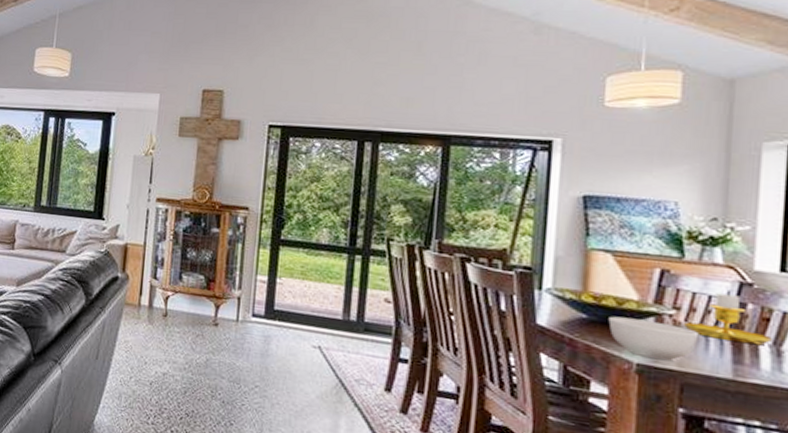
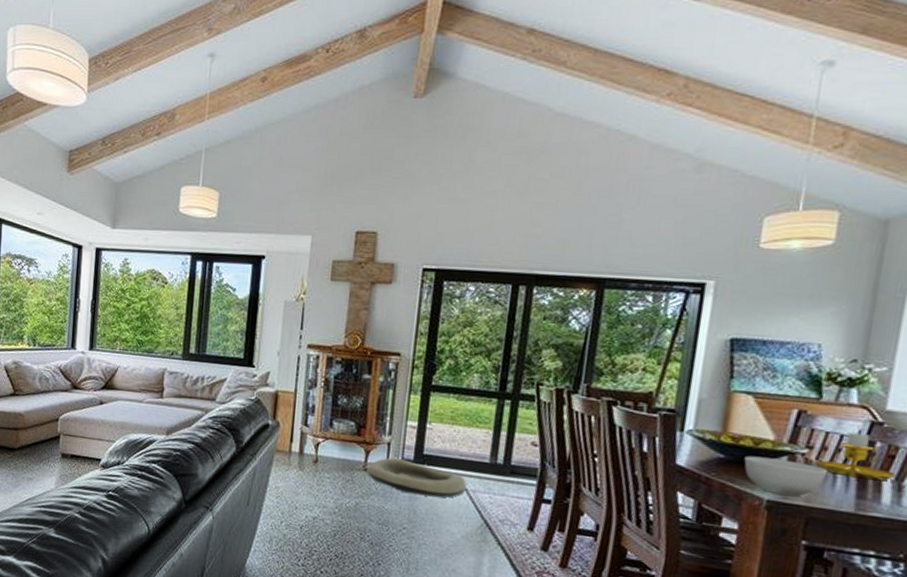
dog bed: none [217,312,320,355] -> present [367,458,467,498]

